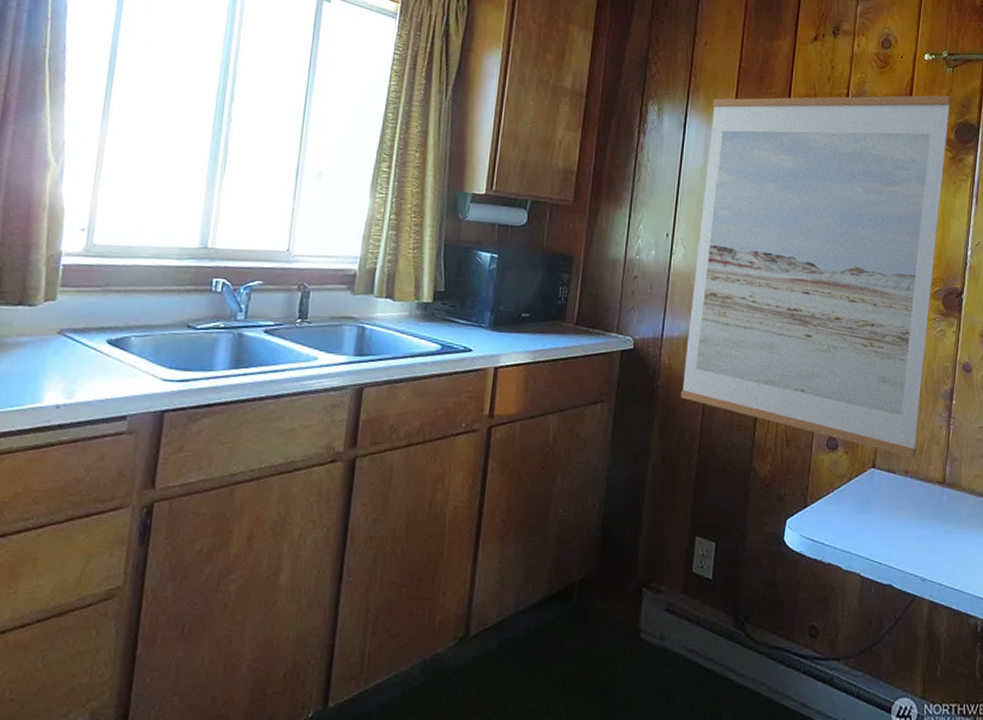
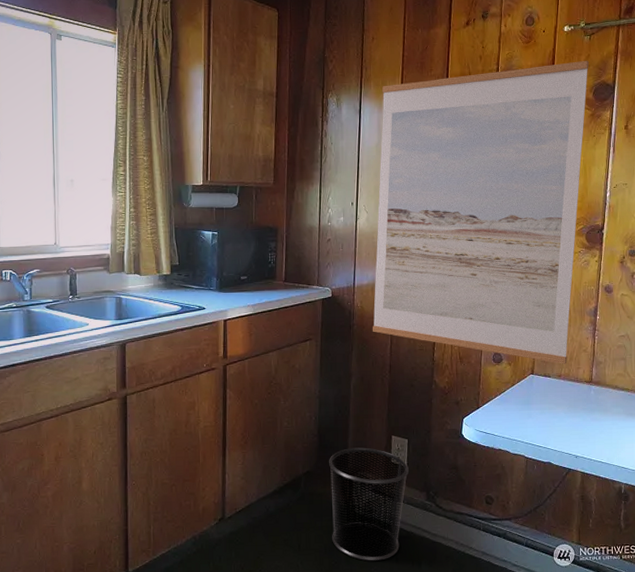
waste bin: none [608,549,714,708] -> present [329,447,409,561]

